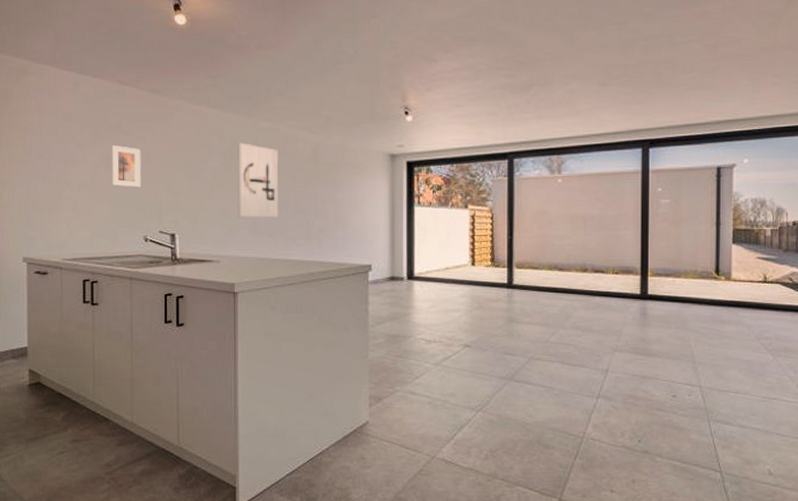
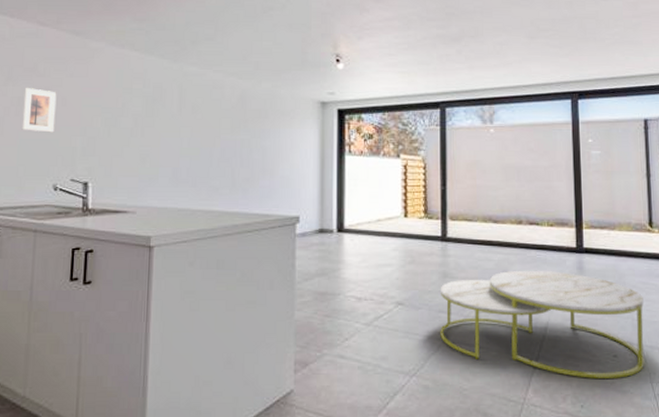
wall art: present [238,143,279,218] -> none [158,87,205,166]
coffee table: none [505,315,705,416] -> present [440,270,645,378]

